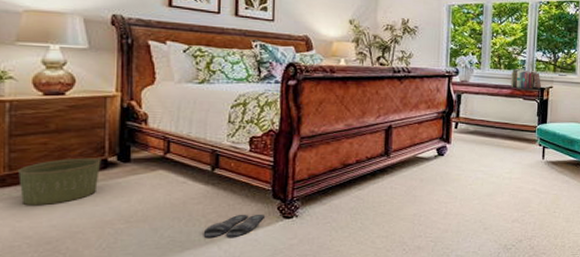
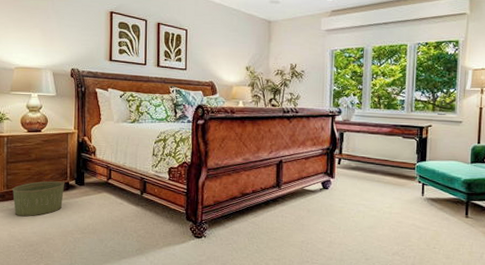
slippers: present [203,214,264,239] -> none [135,232,180,252]
books: present [511,69,542,90] -> none [390,108,421,129]

